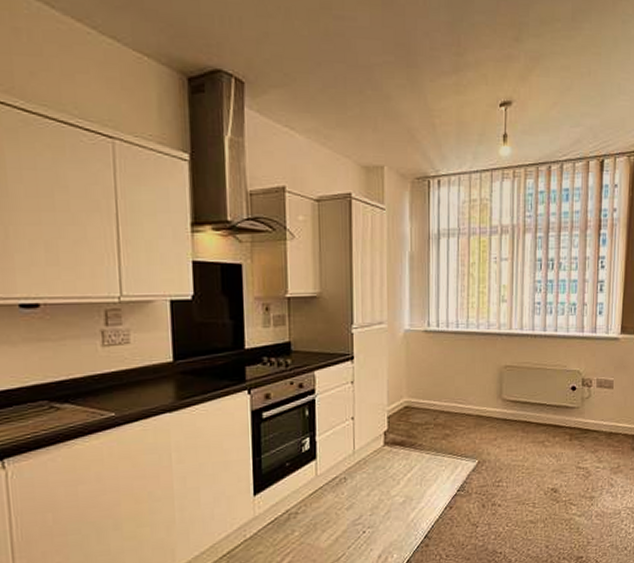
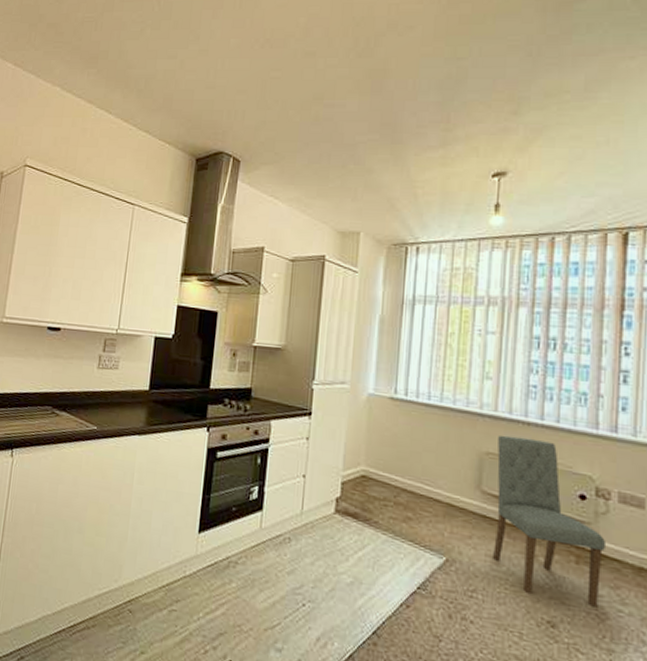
dining chair: none [512,348,588,472] -> present [491,435,605,606]

